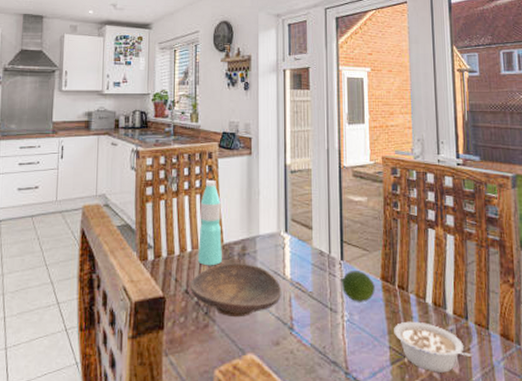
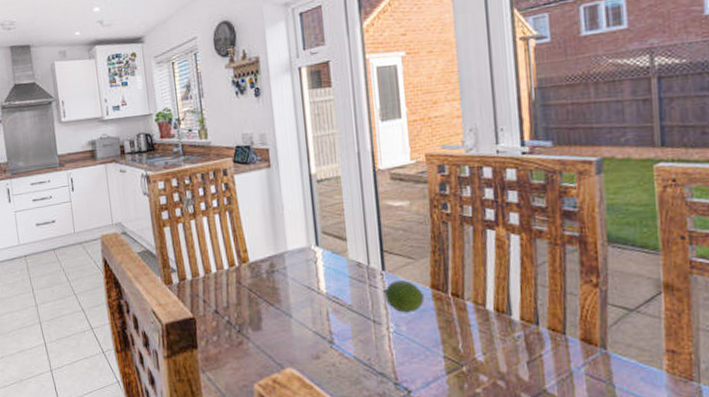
decorative bowl: present [190,262,282,318] -> none [219,280,318,334]
water bottle: present [198,179,222,266] -> none [220,198,250,286]
legume: present [394,321,474,373] -> none [448,329,547,381]

